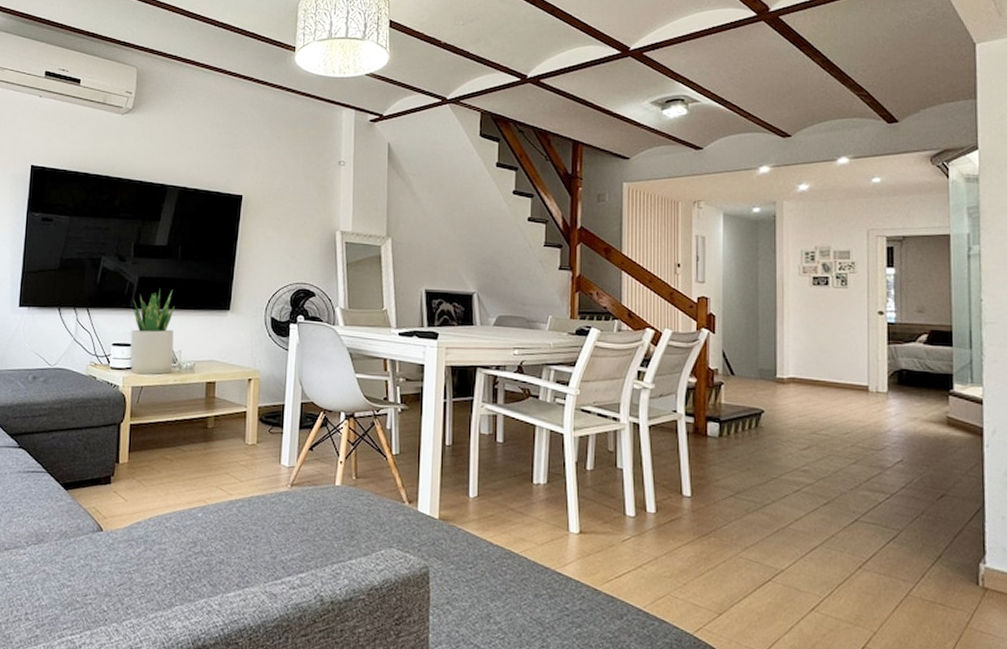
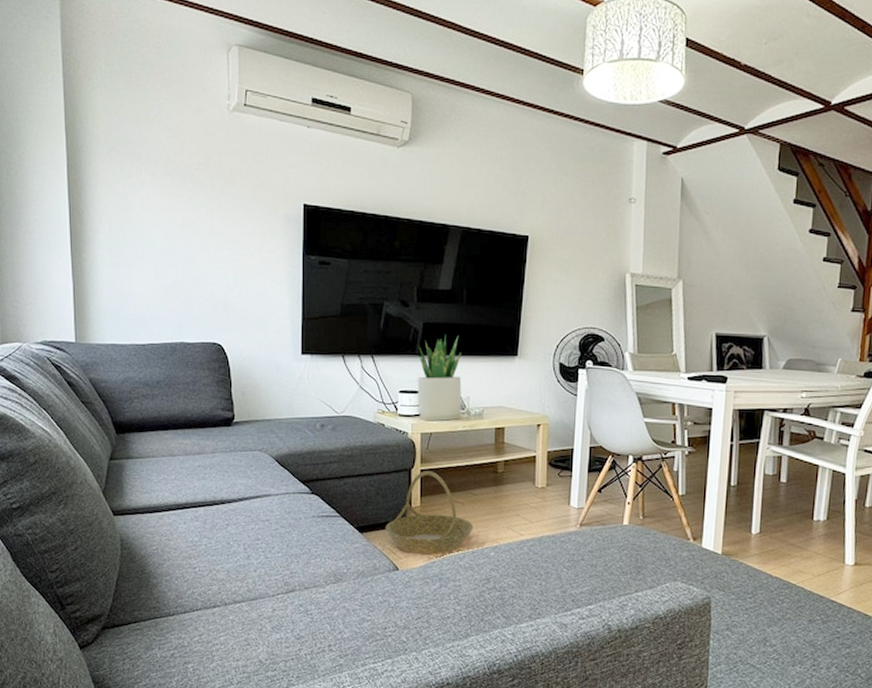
basket: none [91,425,181,515] -> present [385,471,473,555]

